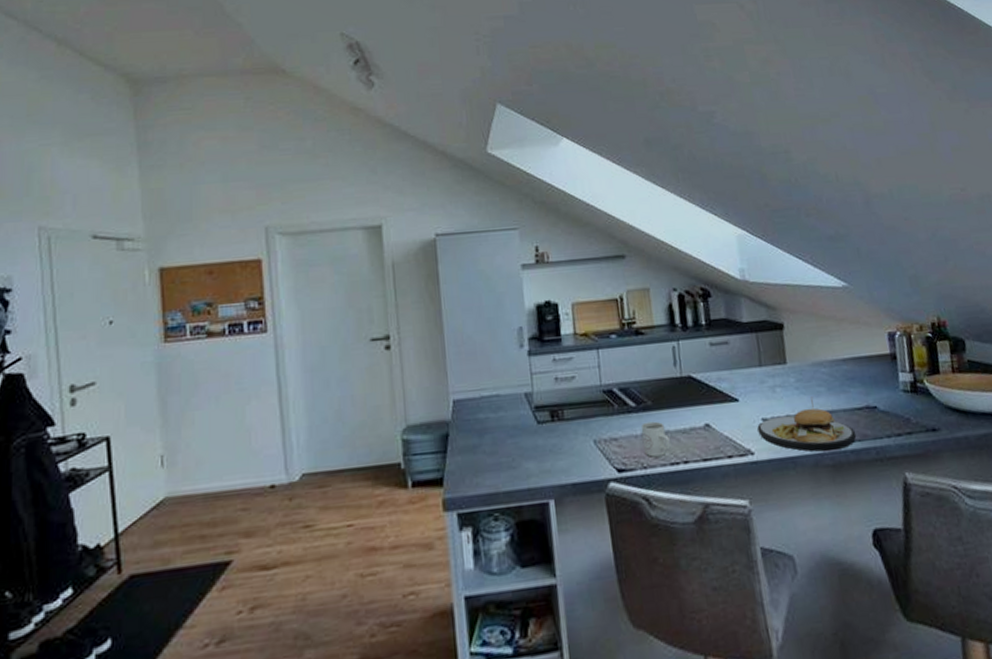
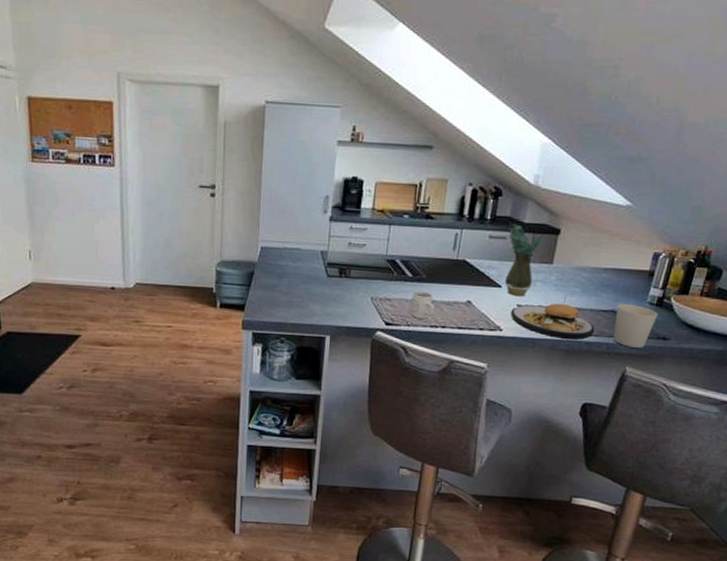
vase: none [726,323,772,409] -> present [504,222,544,297]
dixie cup: none [871,395,918,449] -> present [613,304,658,349]

